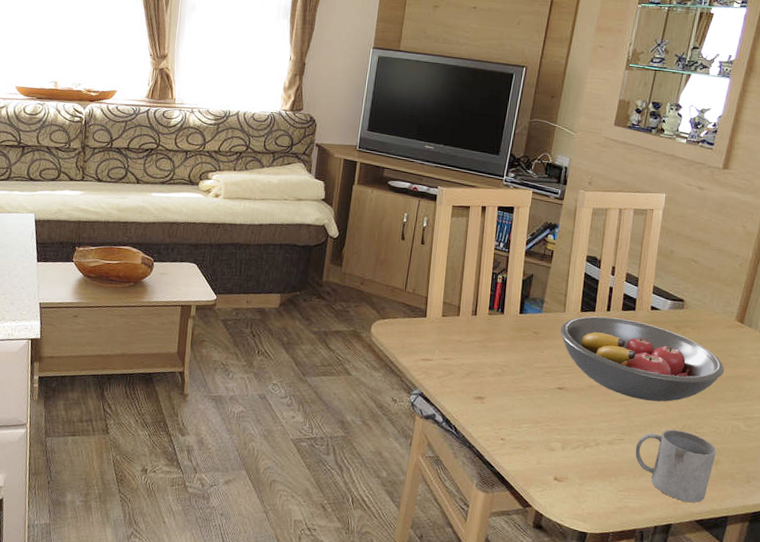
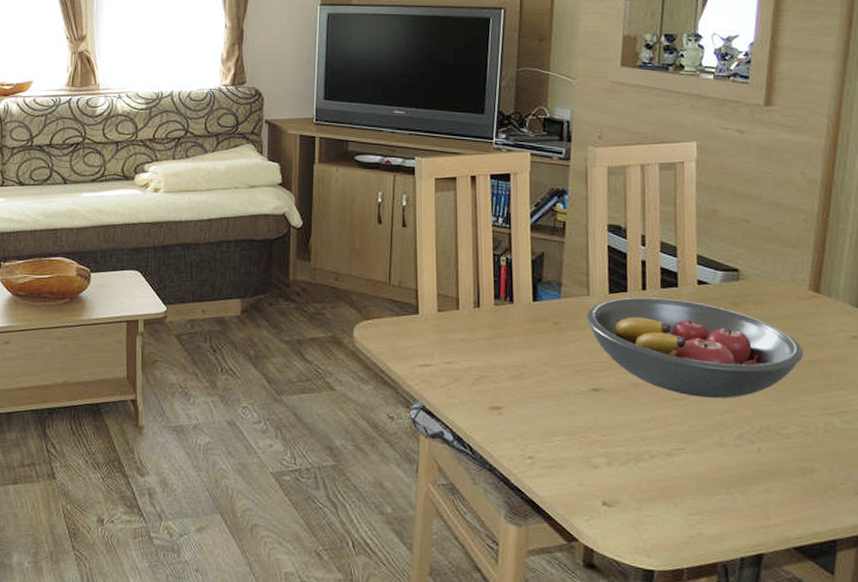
mug: present [635,429,716,503] -> none [702,432,809,525]

